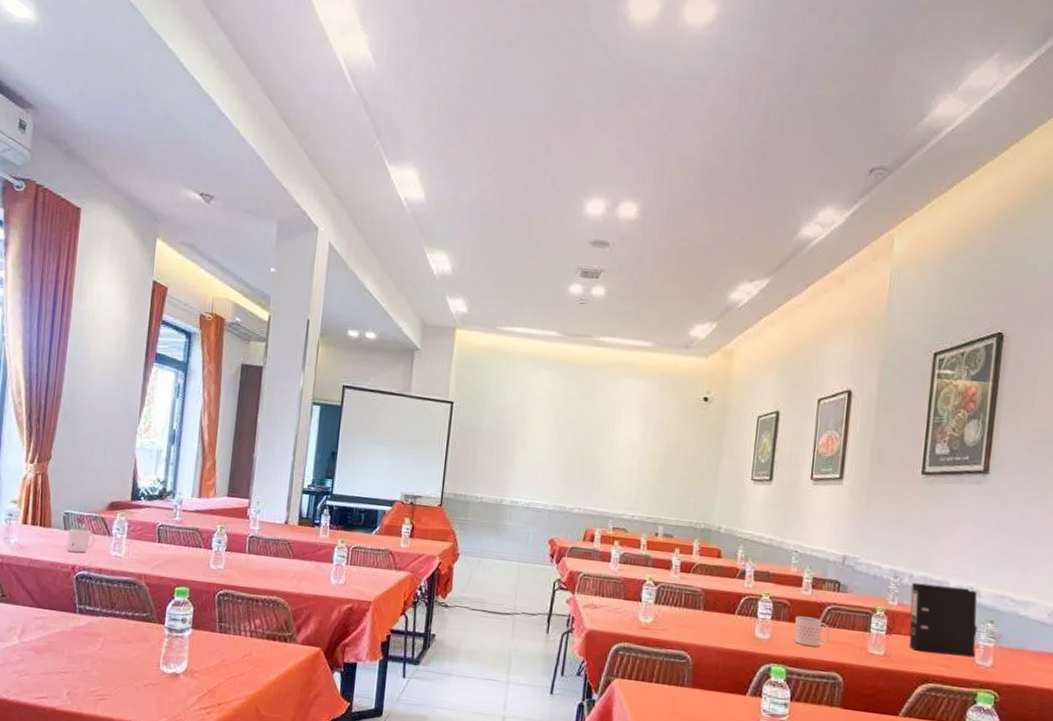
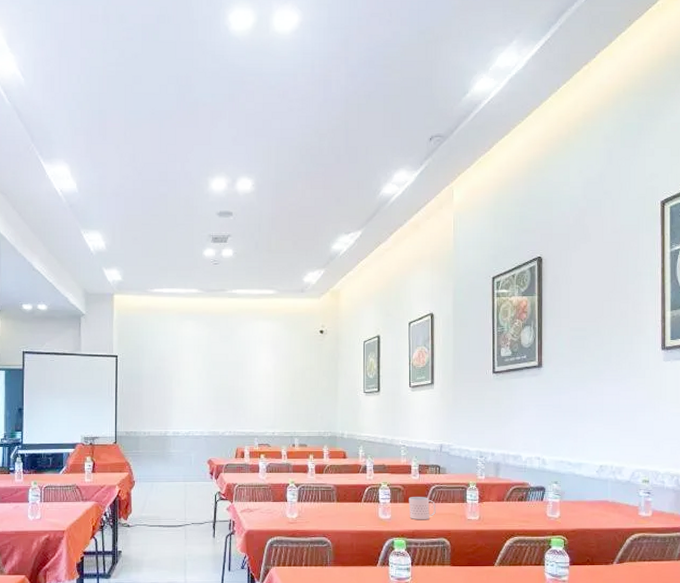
binder: present [909,582,977,658] -> none [494,459,546,512]

